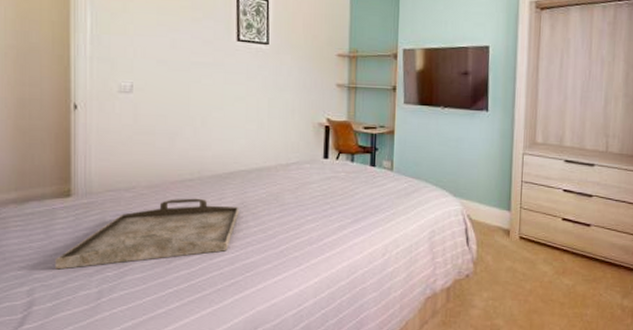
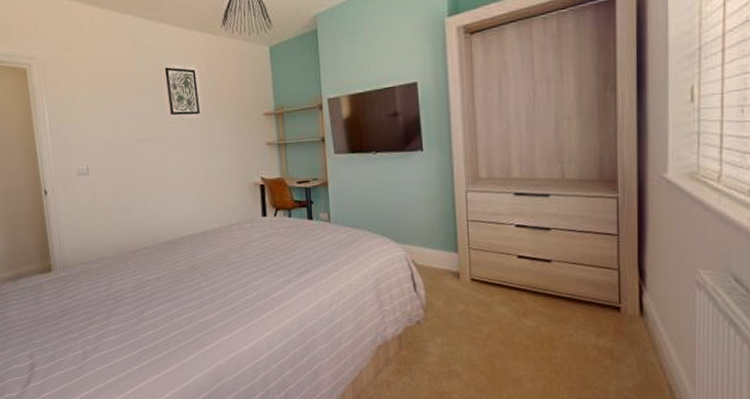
serving tray: present [55,198,239,270] -> none [47,264,192,335]

